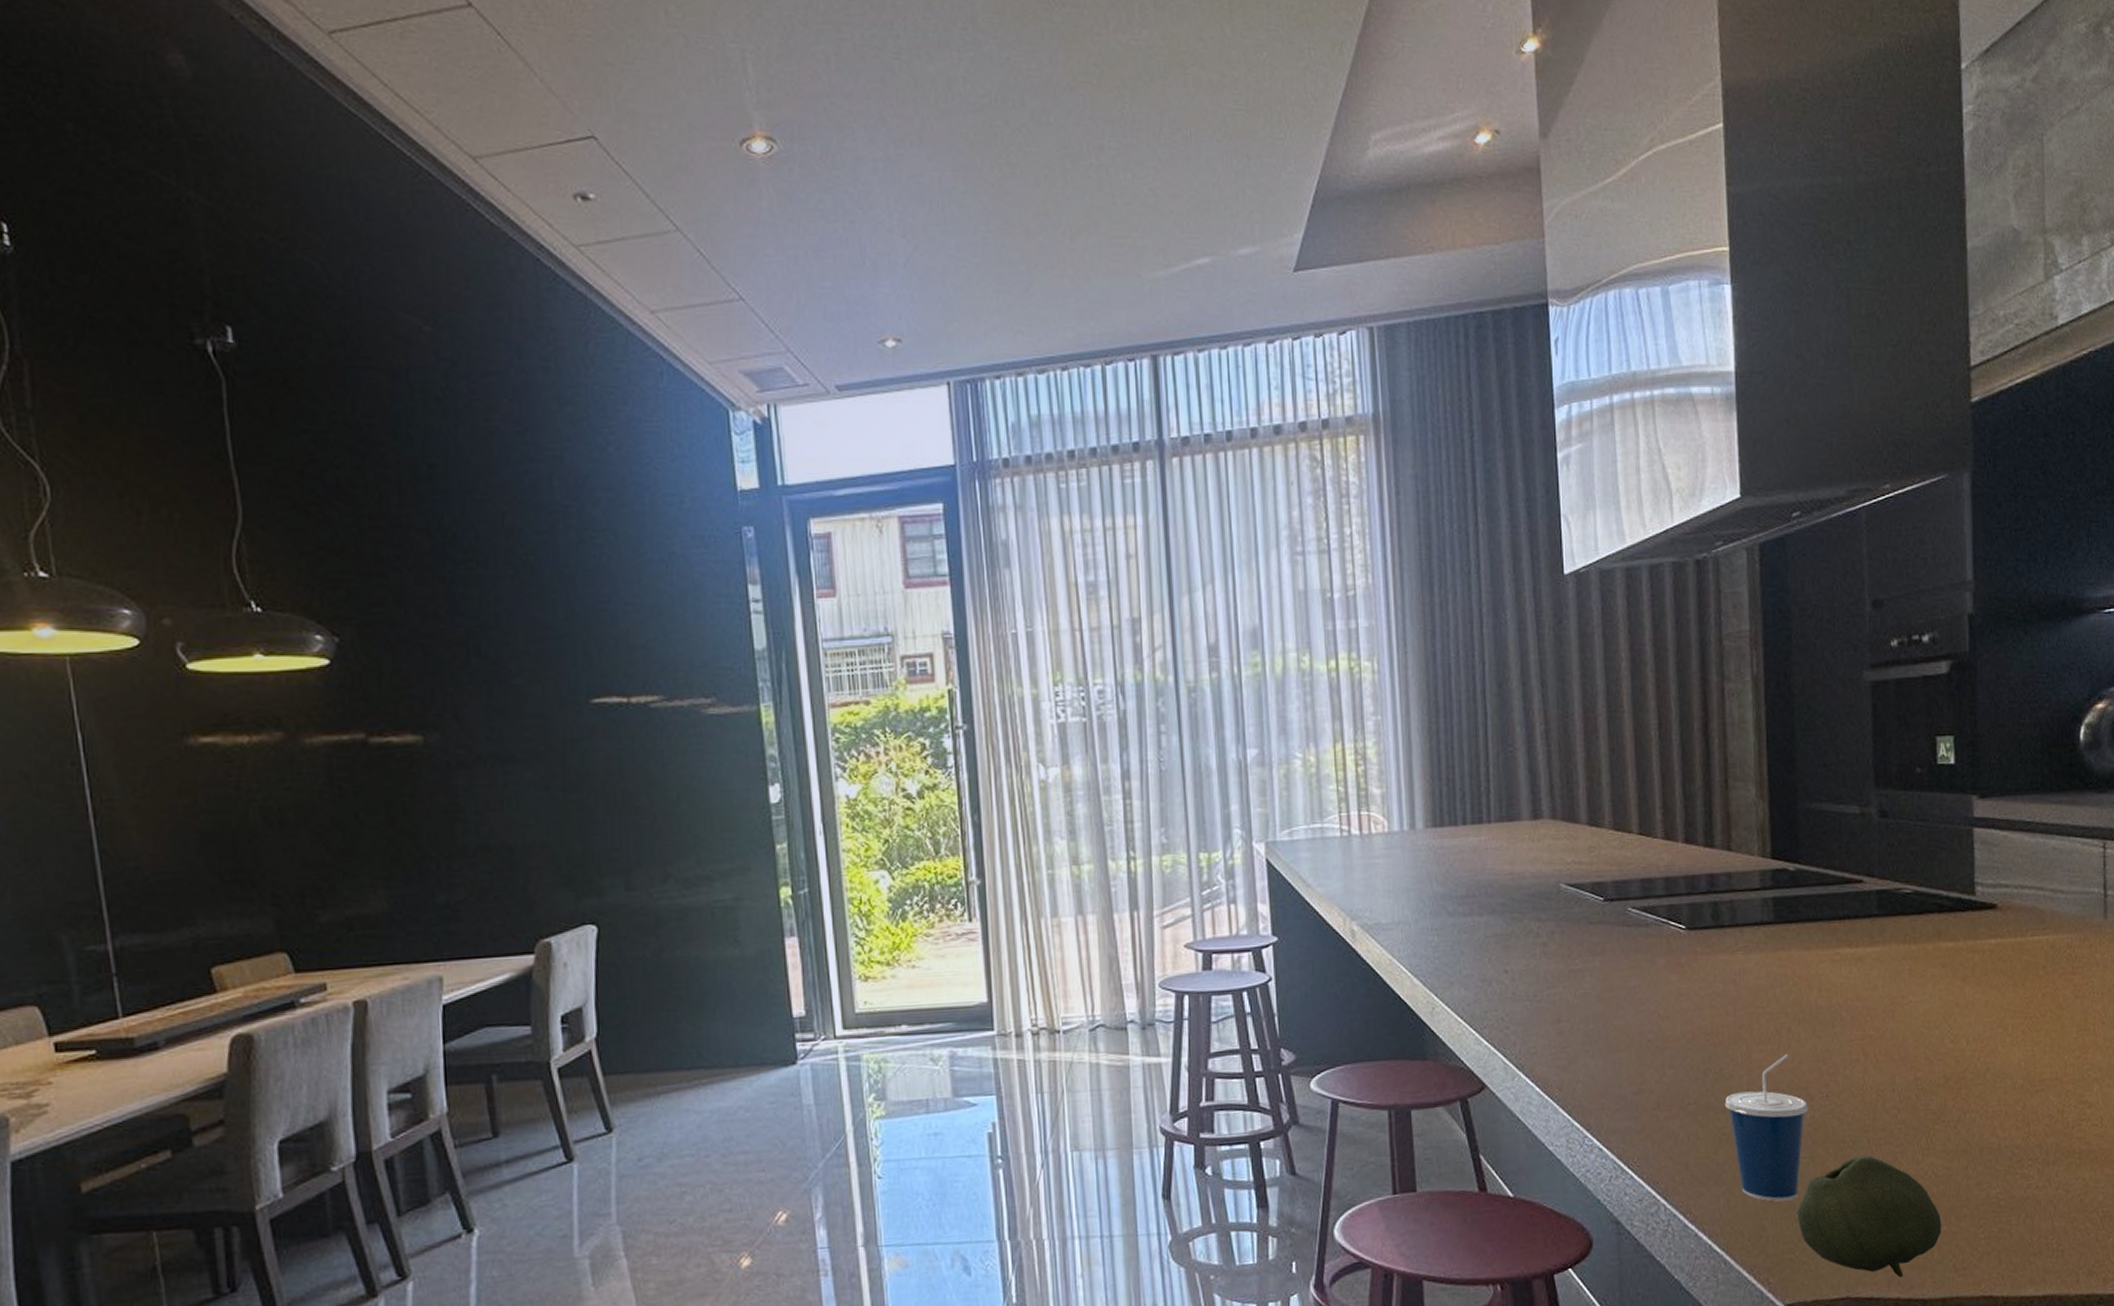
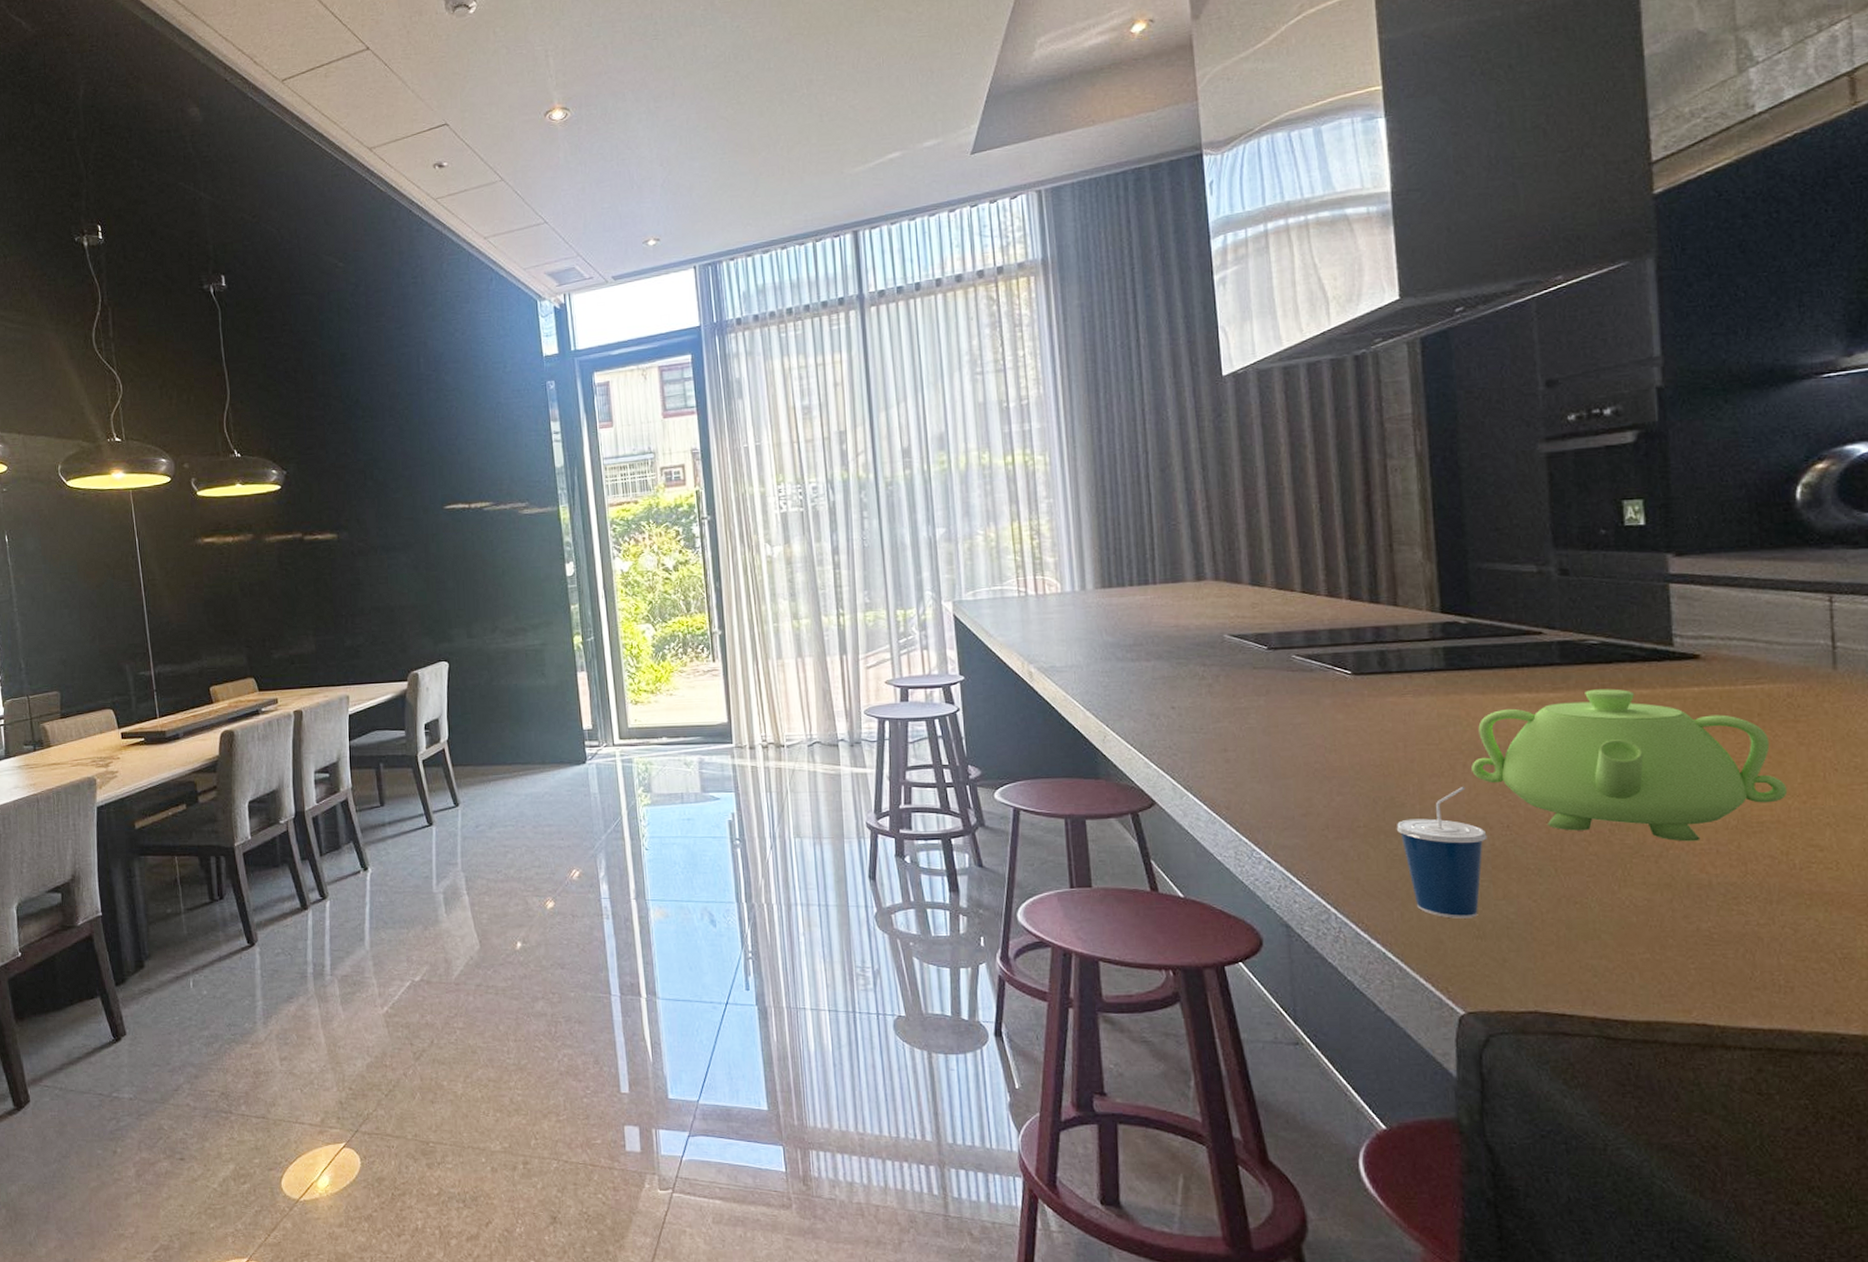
teapot: none [1796,942,2065,1104] -> present [1471,689,1788,842]
fruit: present [1796,1154,1942,1278] -> none [1476,882,1644,998]

